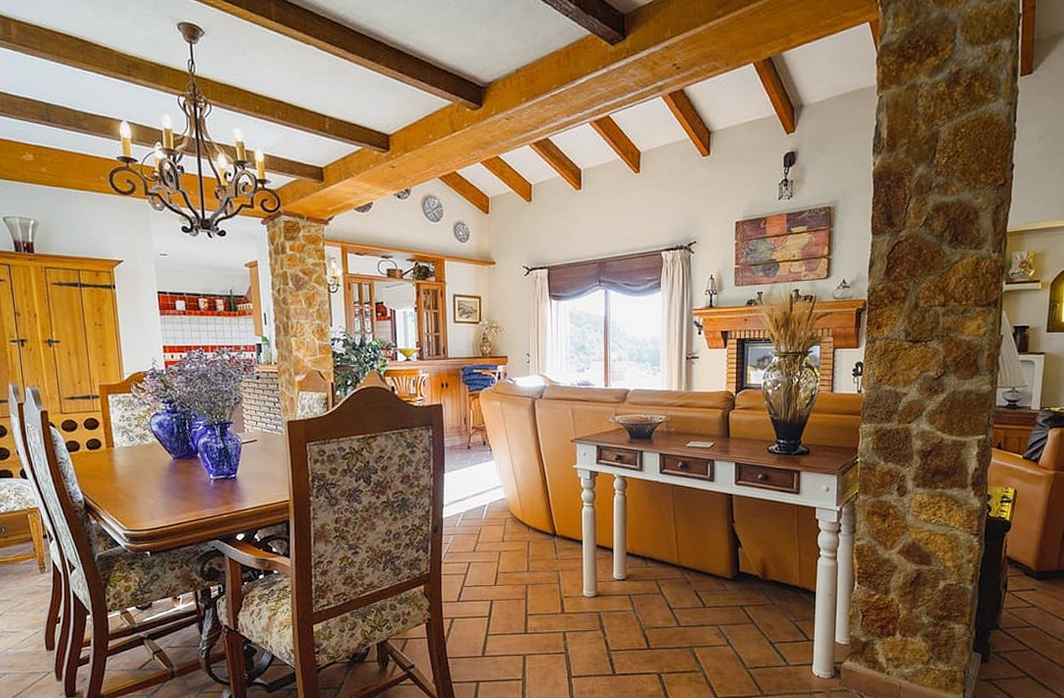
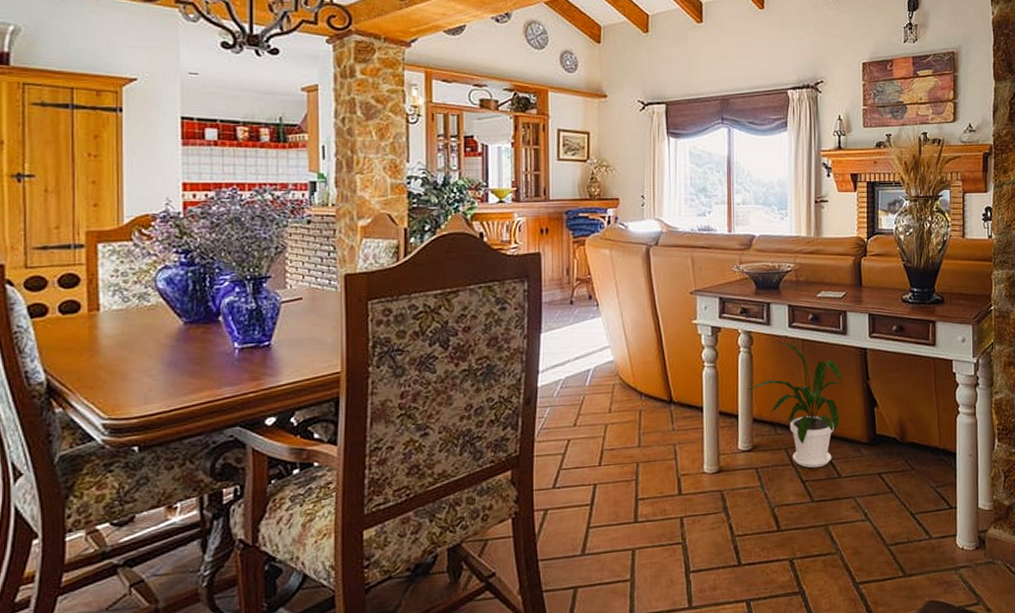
house plant: none [622,486,708,598] -> present [747,341,842,468]

